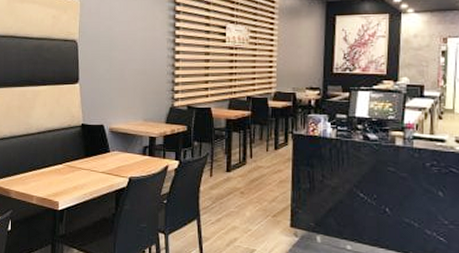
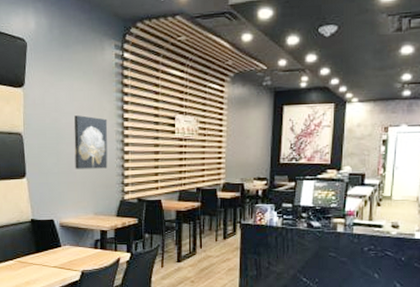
wall art: none [126,24,160,76] -> present [74,115,108,169]

